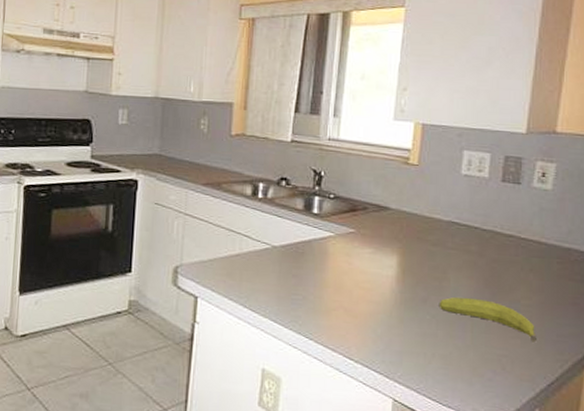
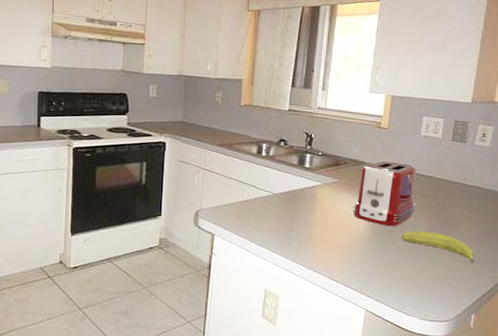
toaster: none [375,207,457,290] -> present [353,161,416,226]

